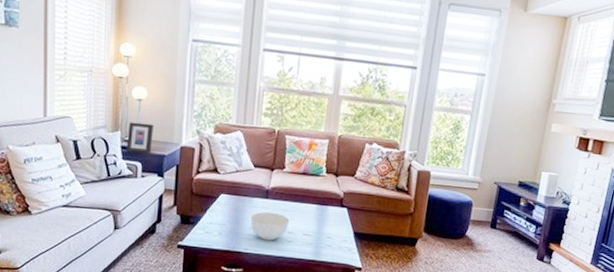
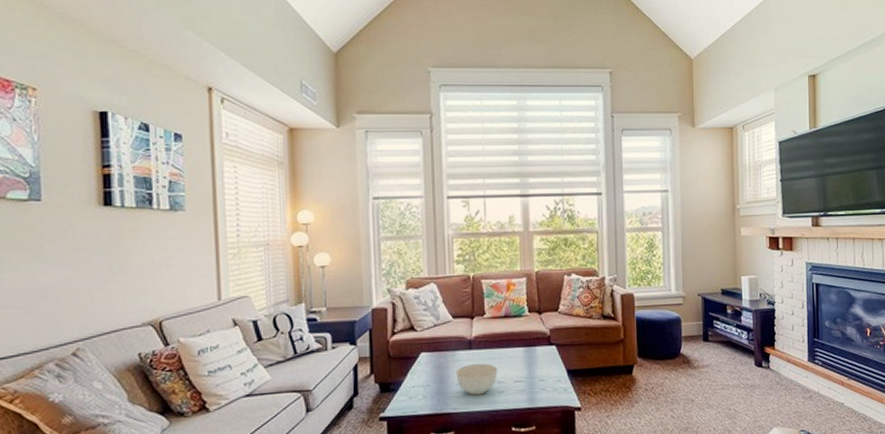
picture frame: present [125,121,153,154] -> none [312,290,341,323]

